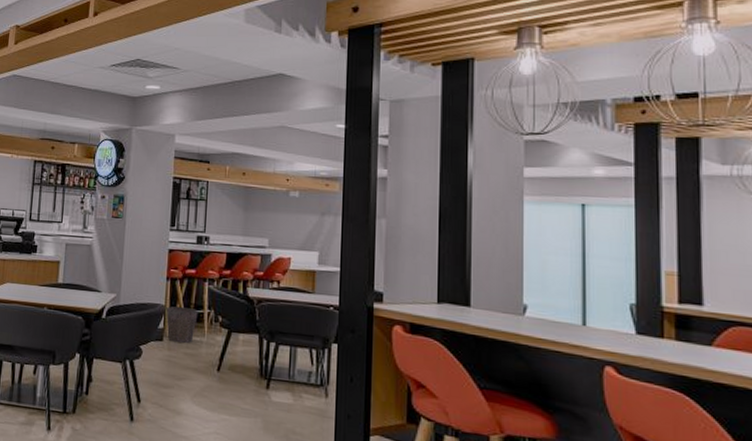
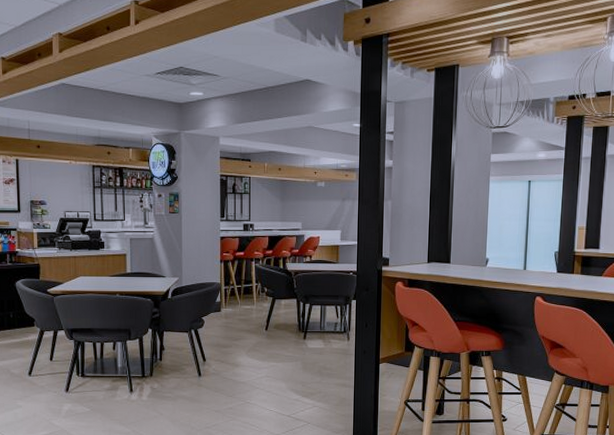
waste bin: present [166,306,198,343] -> none [221,283,248,312]

